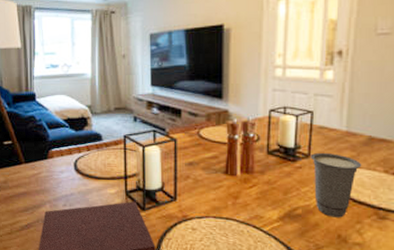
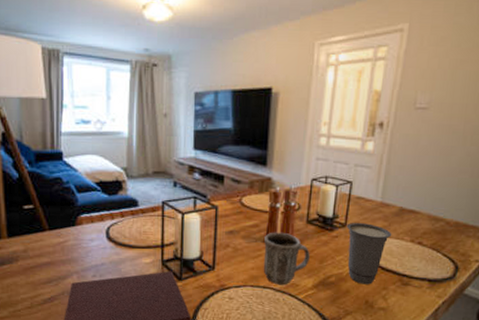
mug: none [225,163,273,217] -> present [263,232,310,285]

